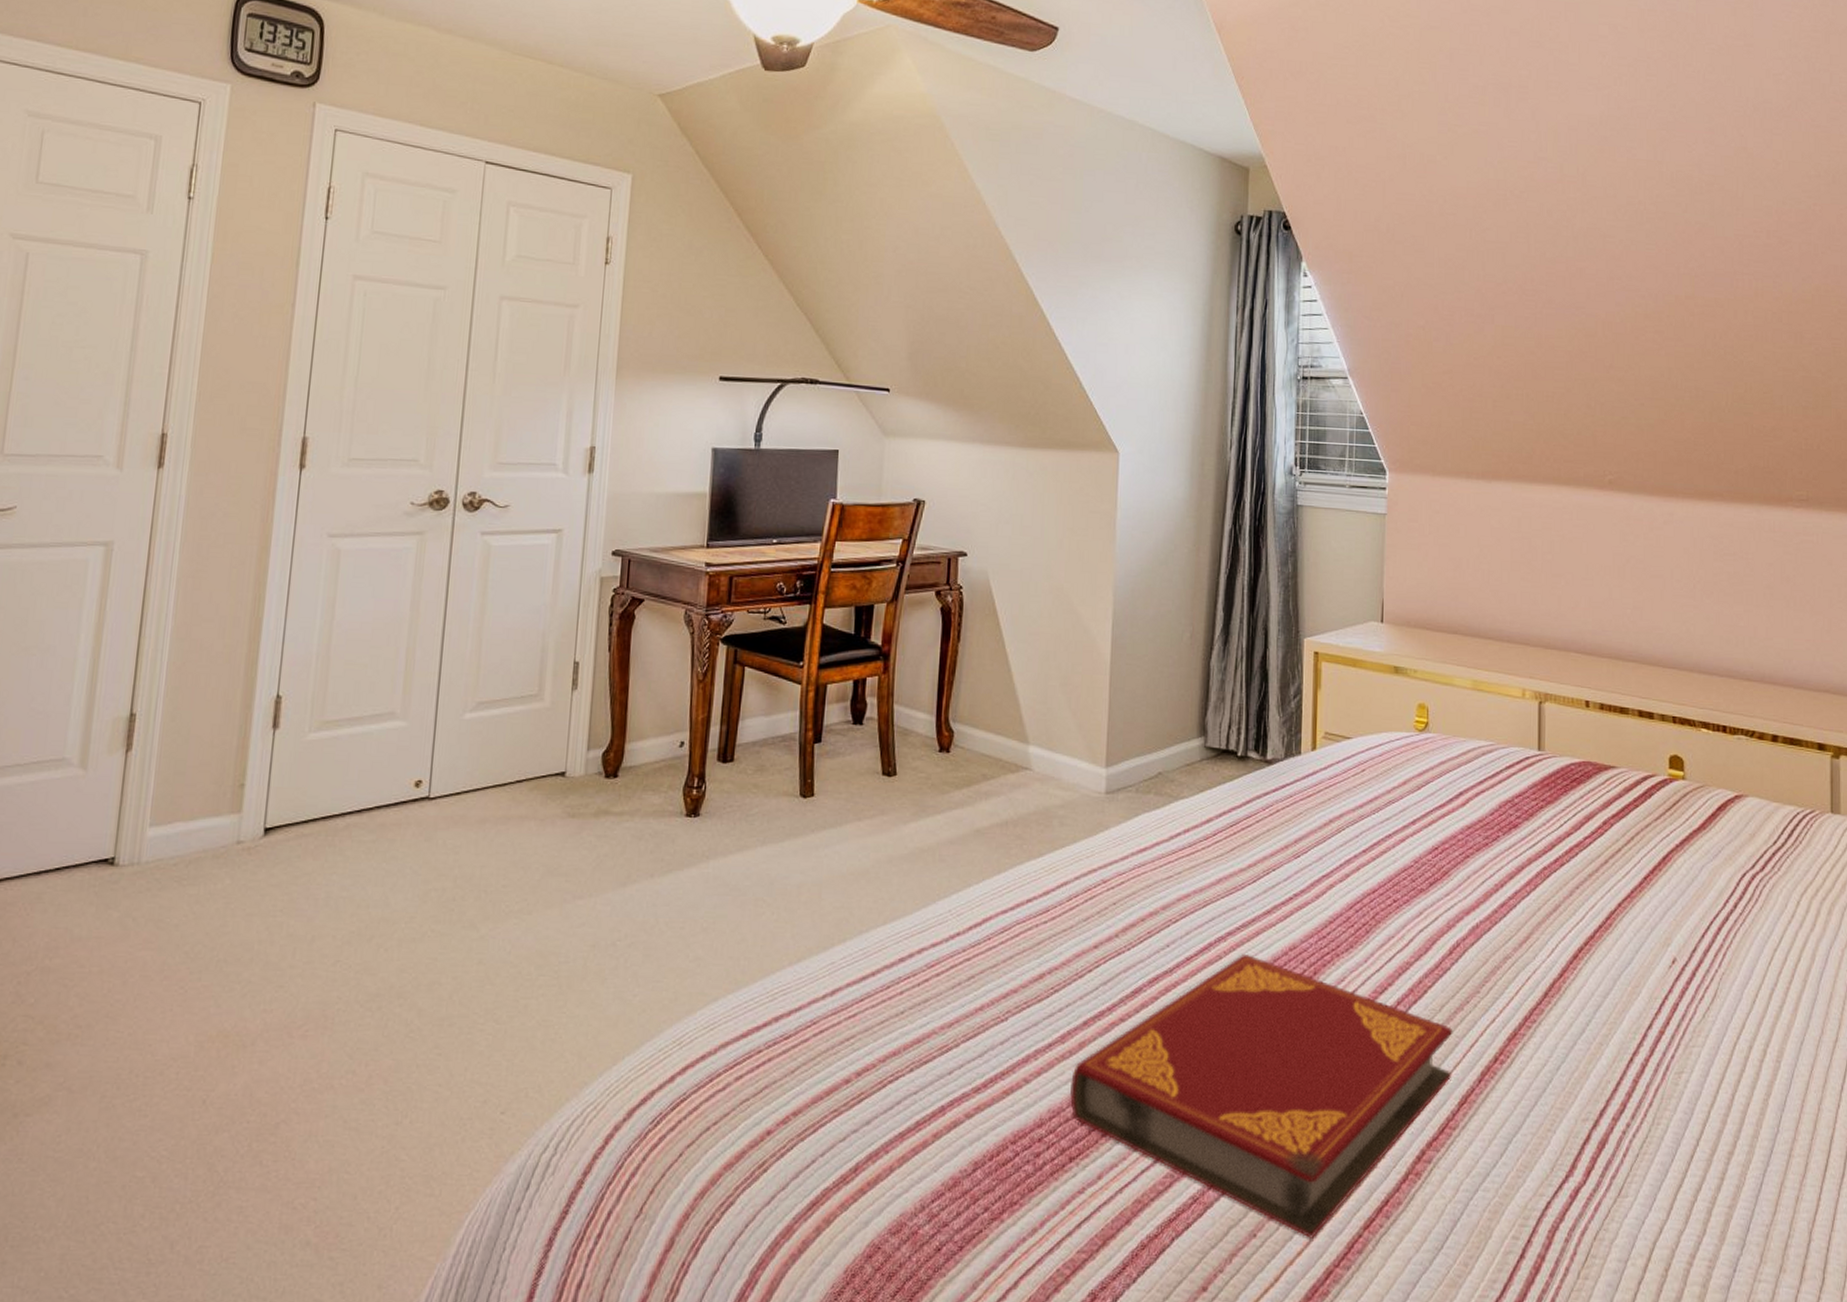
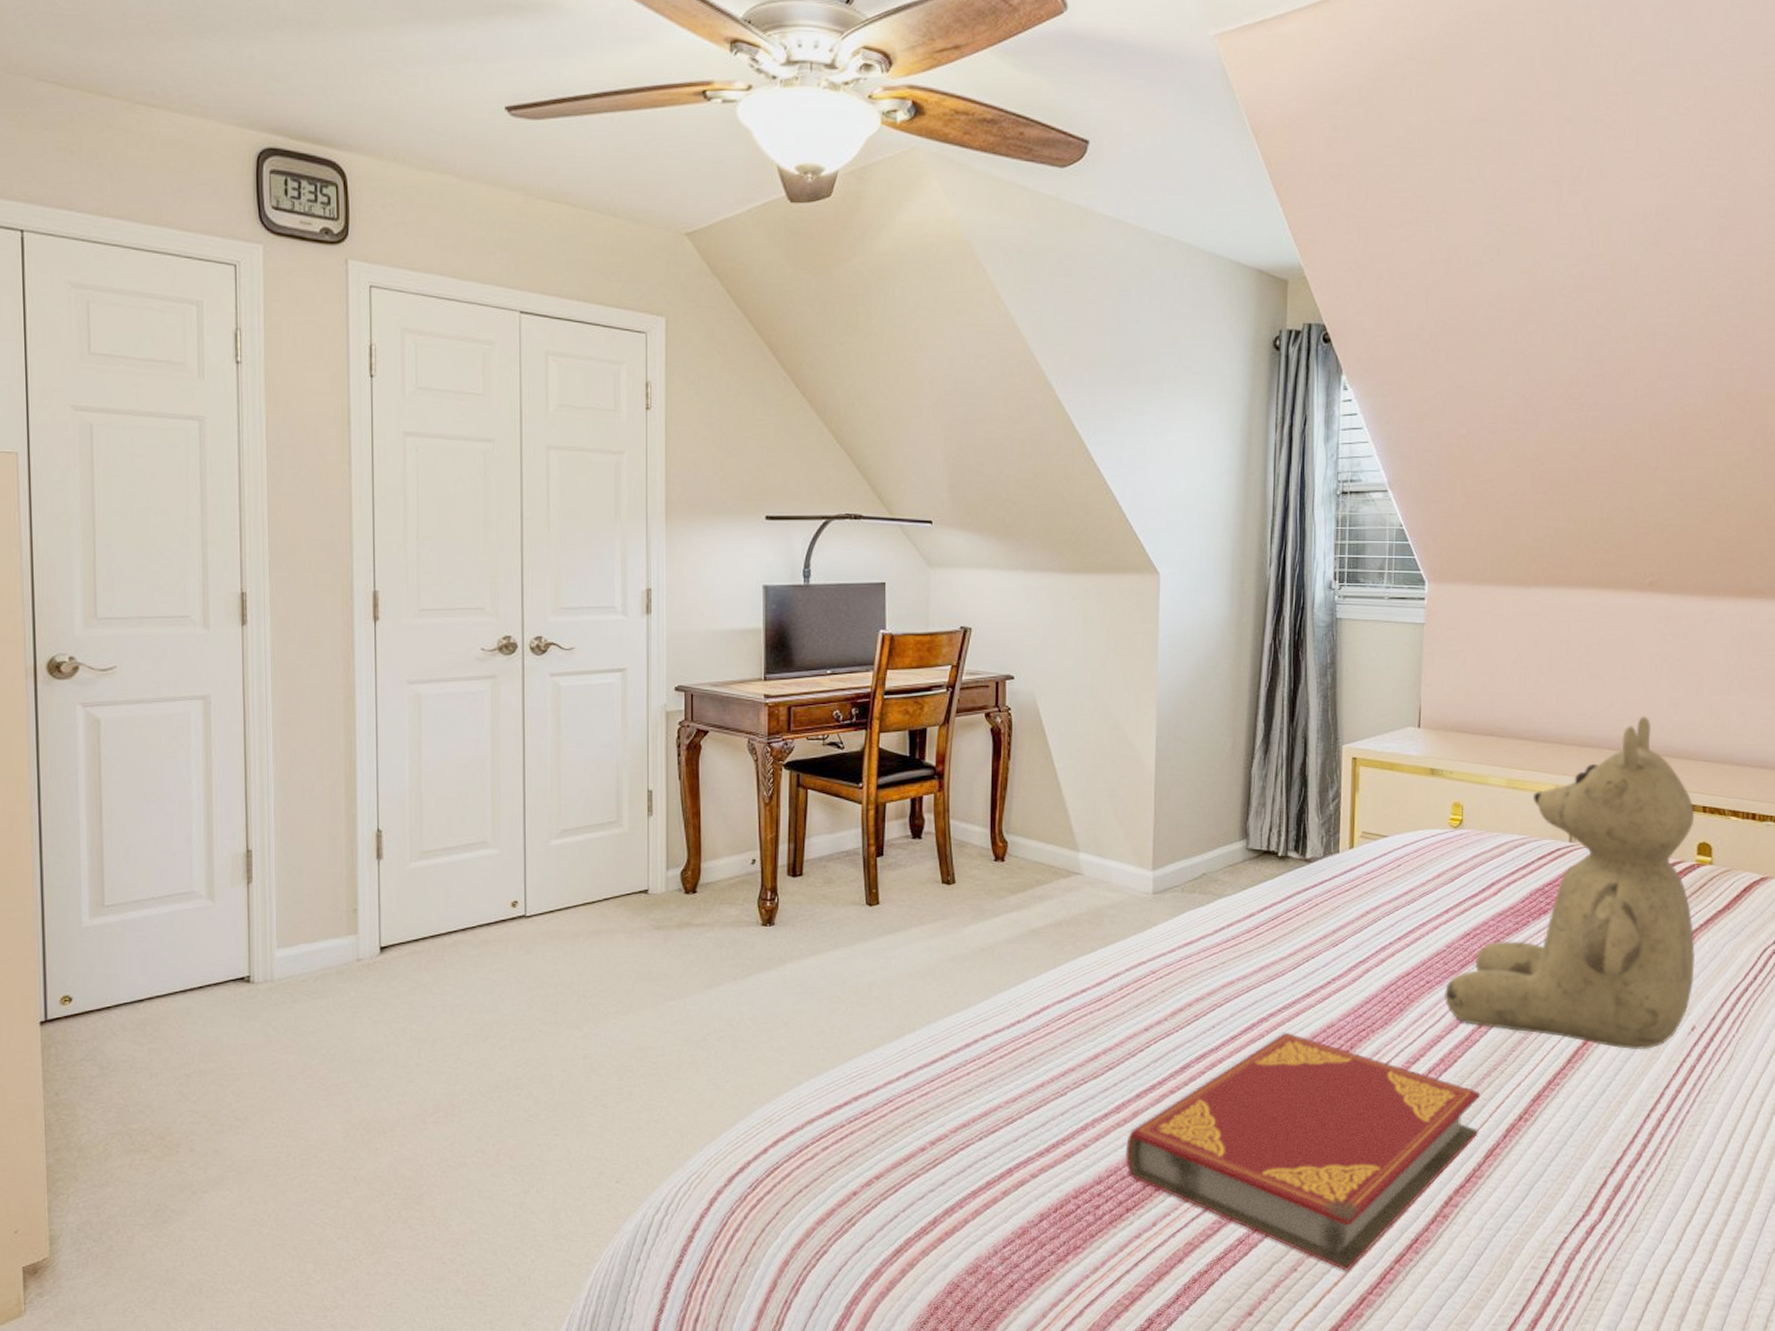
teddy bear: none [1413,618,1672,985] -> present [1445,716,1695,1050]

